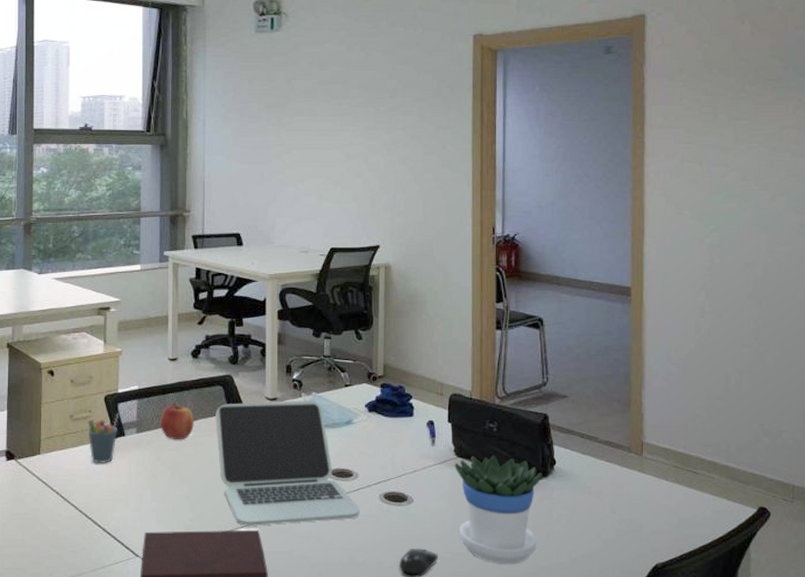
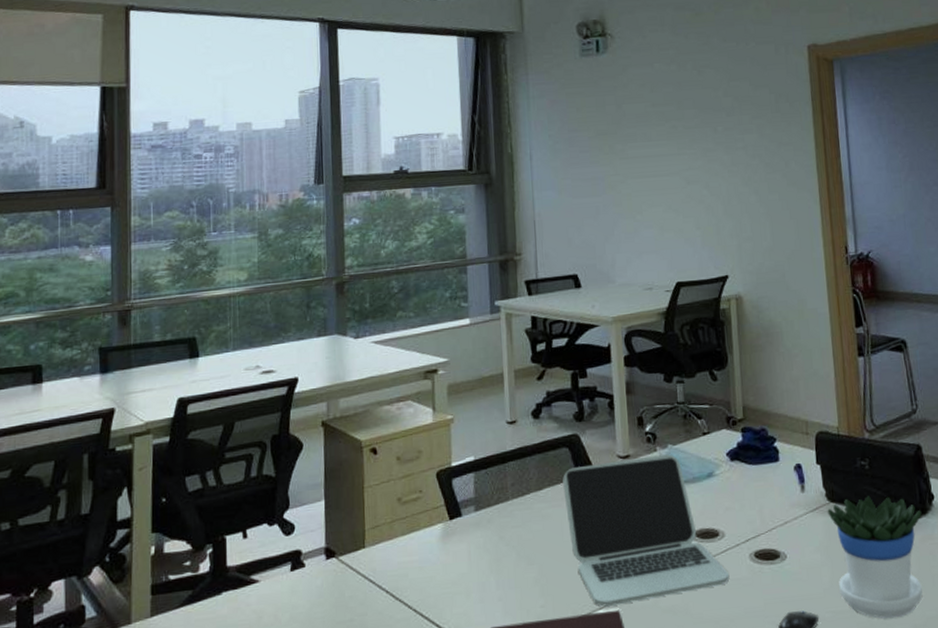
pen holder: present [88,413,120,464] -> none [418,490,455,552]
apple: present [161,403,194,439] -> none [501,472,539,515]

